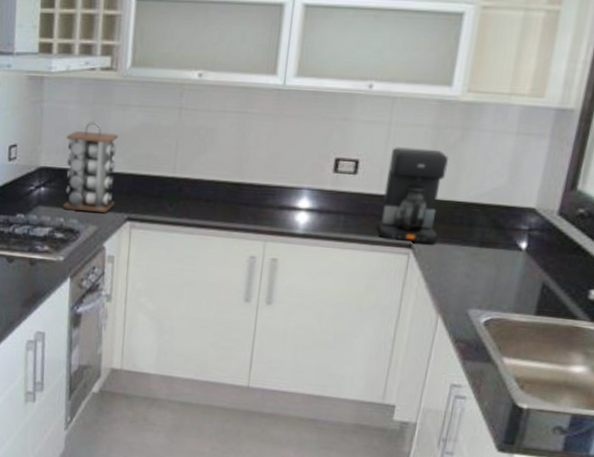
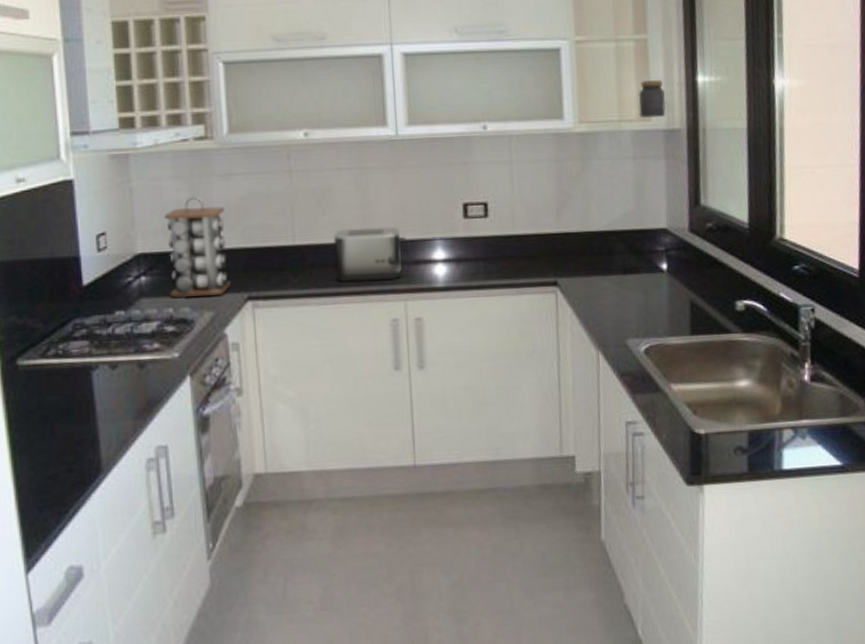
toaster: none [205,168,276,221] -> present [333,227,406,282]
coffee maker: present [377,147,449,244] -> none [518,182,581,281]
jar: none [533,55,567,95] -> present [638,80,666,119]

